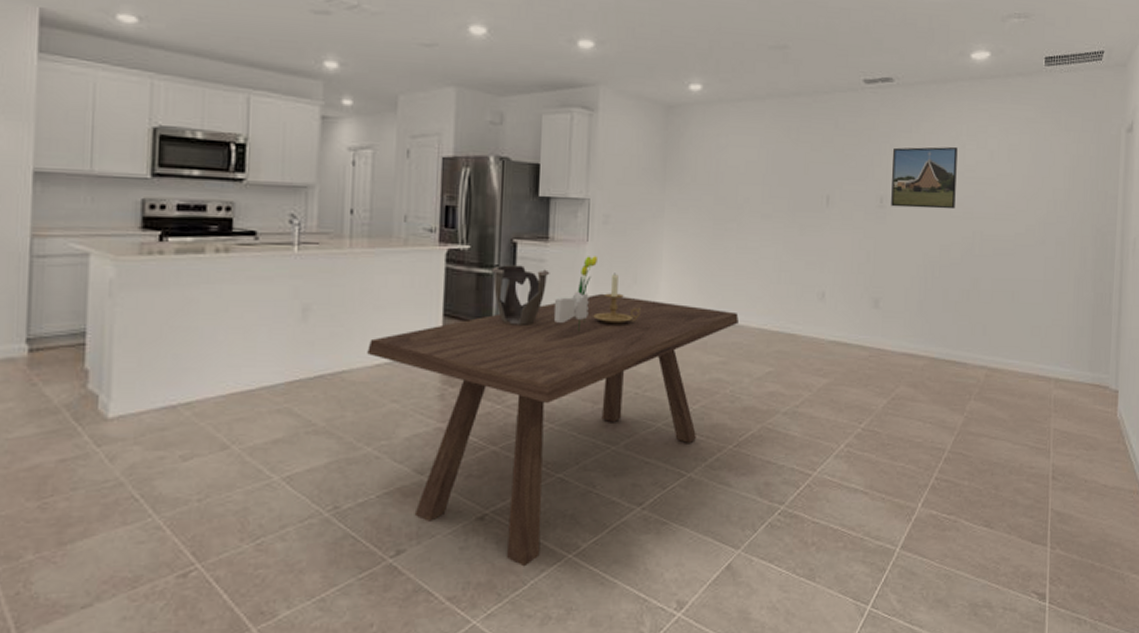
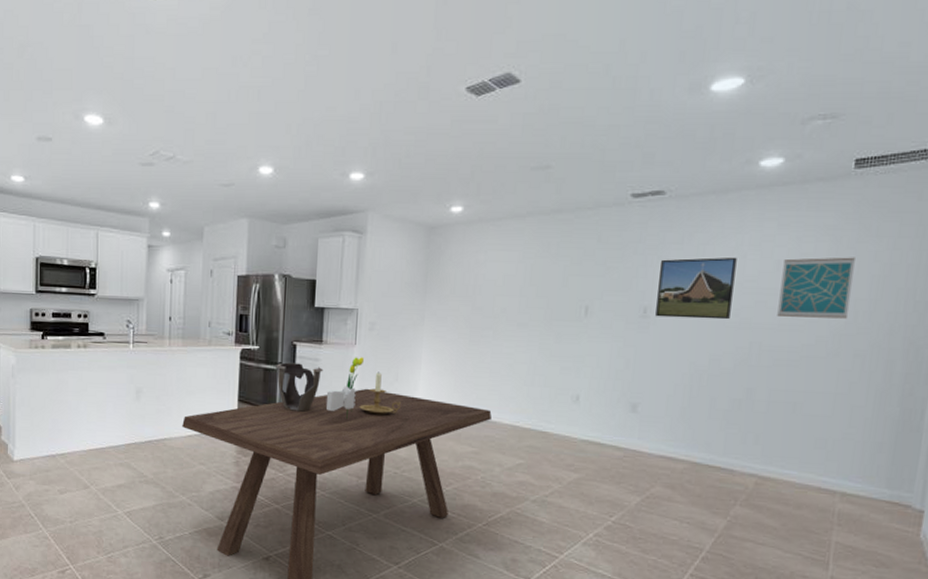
wall art: none [994,149,1051,208] -> present [777,257,855,319]

